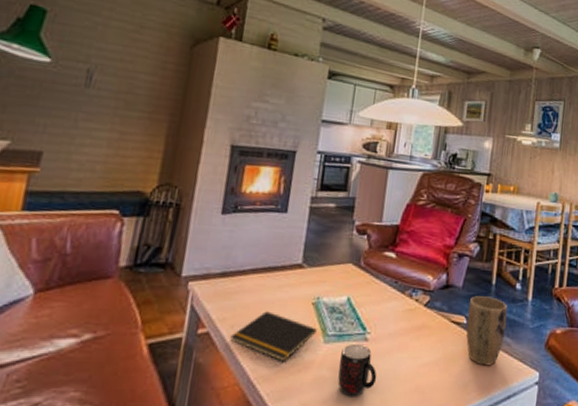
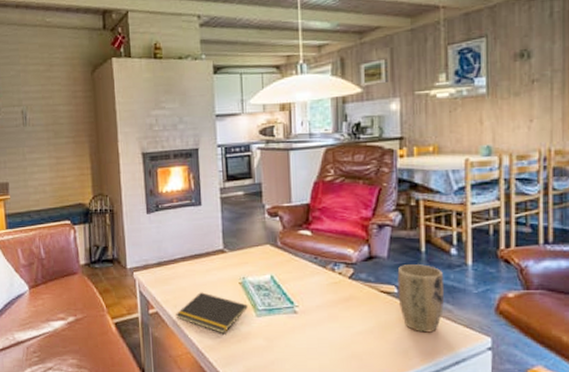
mug: present [337,343,377,397] -> none [273,316,312,363]

